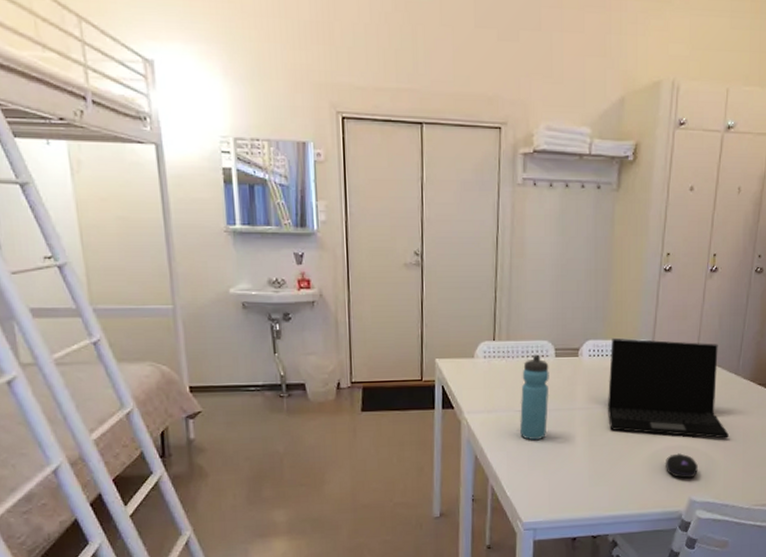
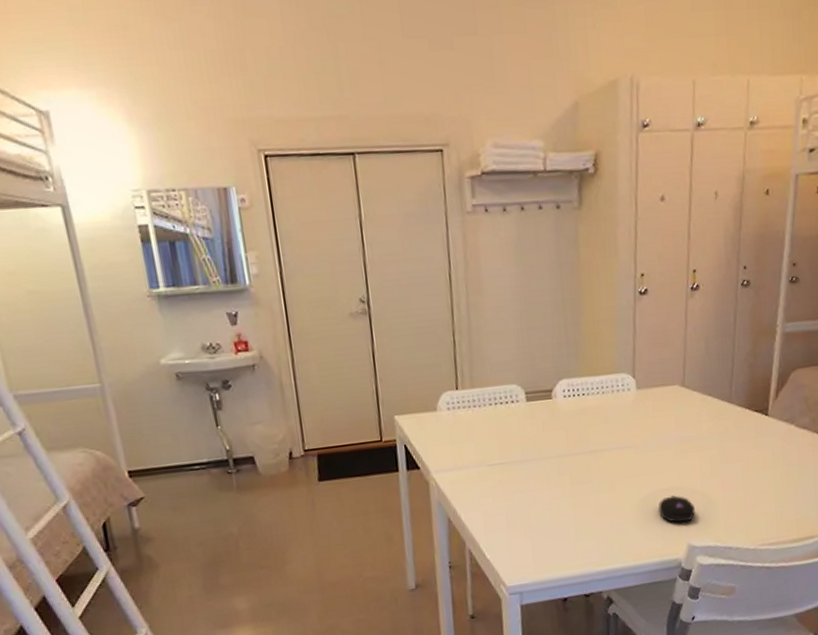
water bottle: present [520,354,549,440] -> none [491,400,524,496]
laptop: present [608,338,729,438] -> none [587,370,726,477]

